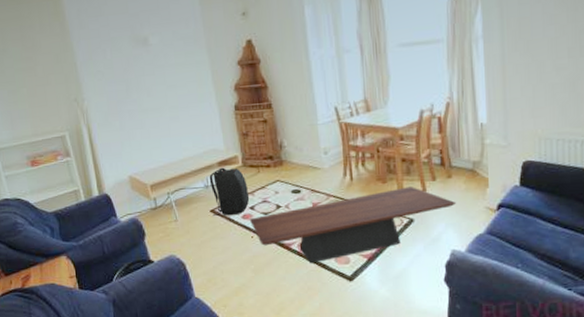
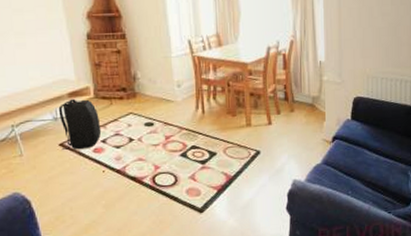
coffee table: present [249,187,457,264] -> none [100,120,298,197]

